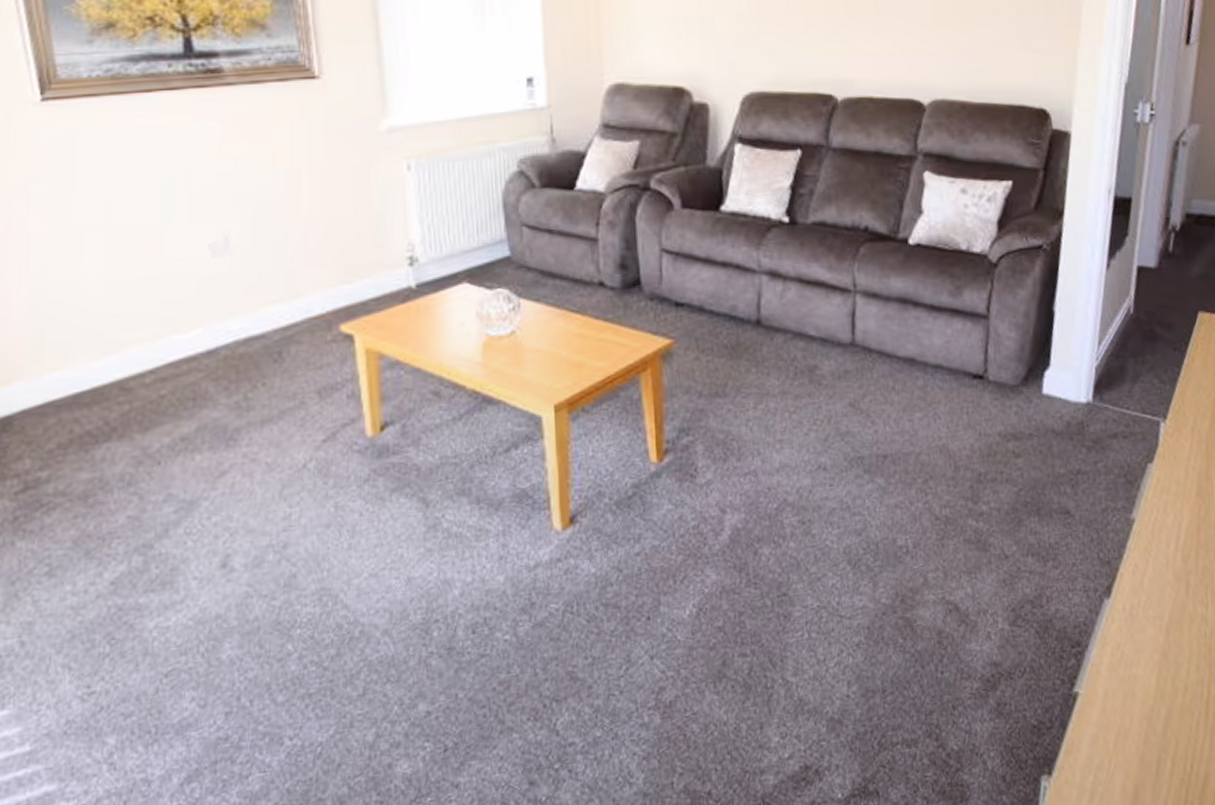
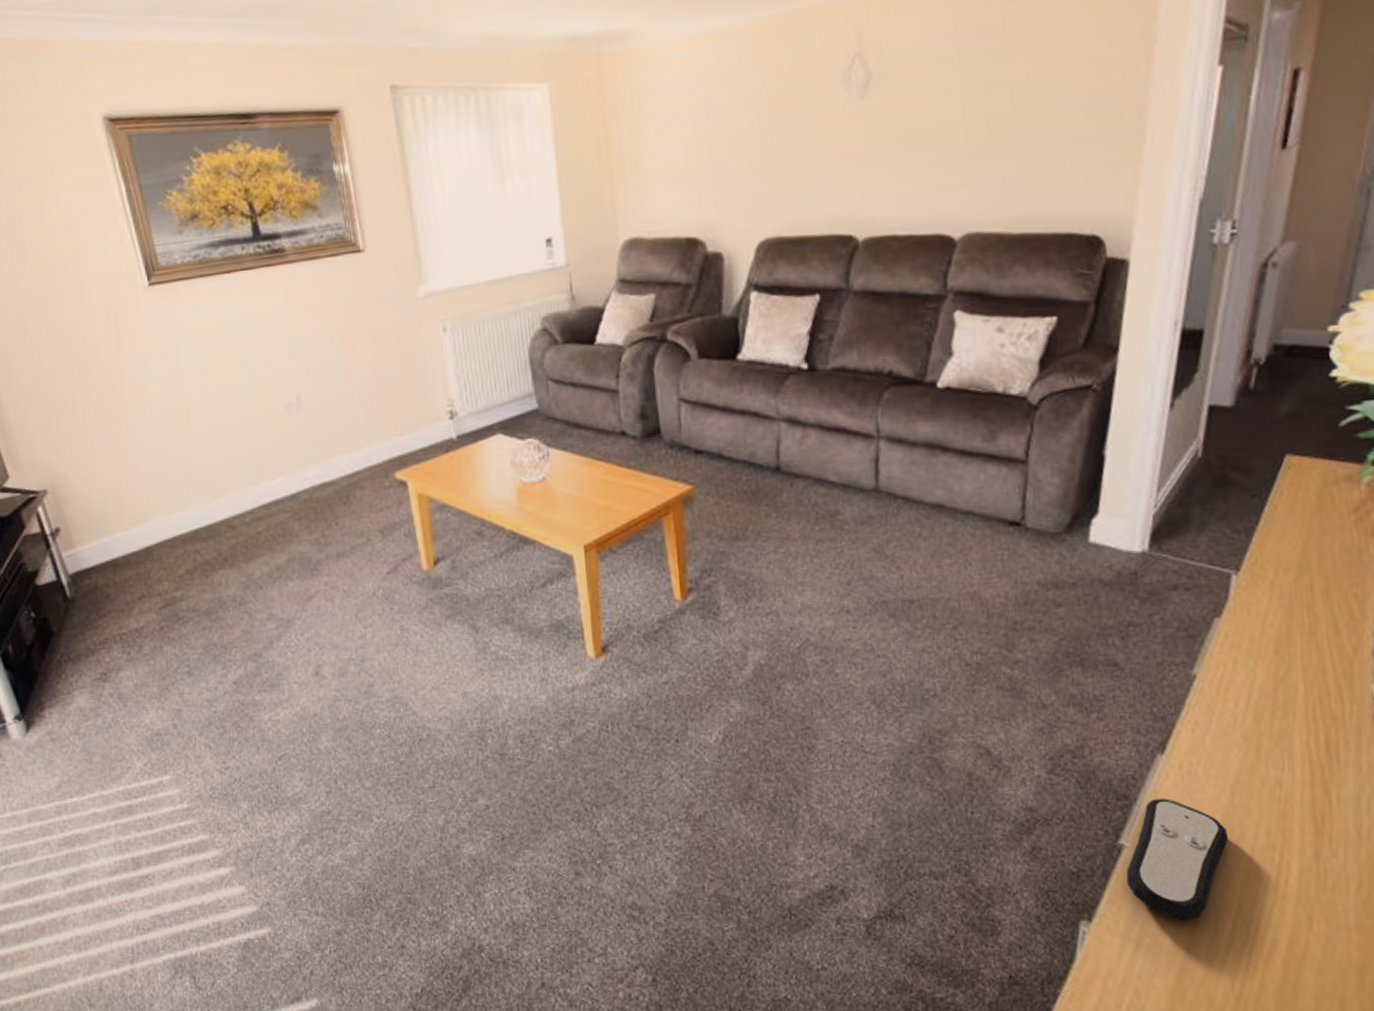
remote control: none [1080,642,1166,765] -> present [1125,798,1229,921]

